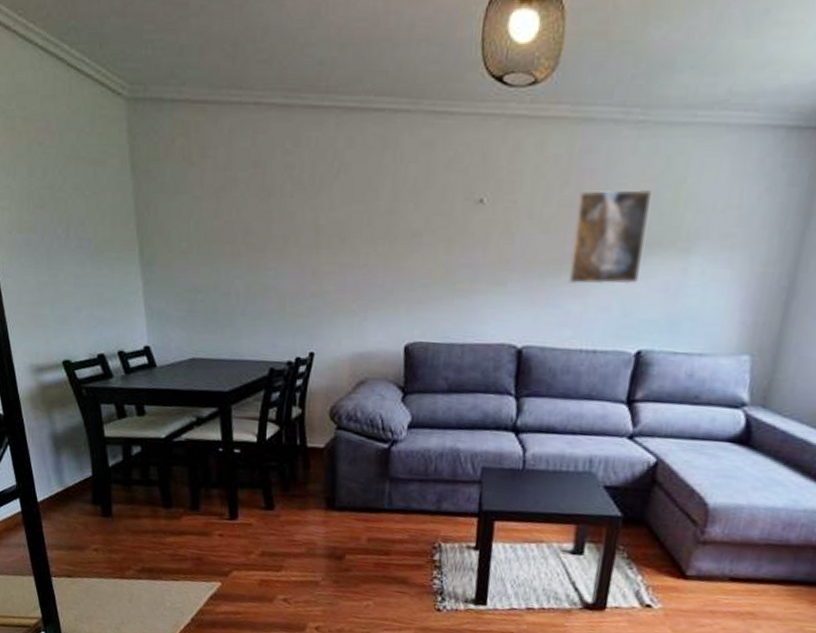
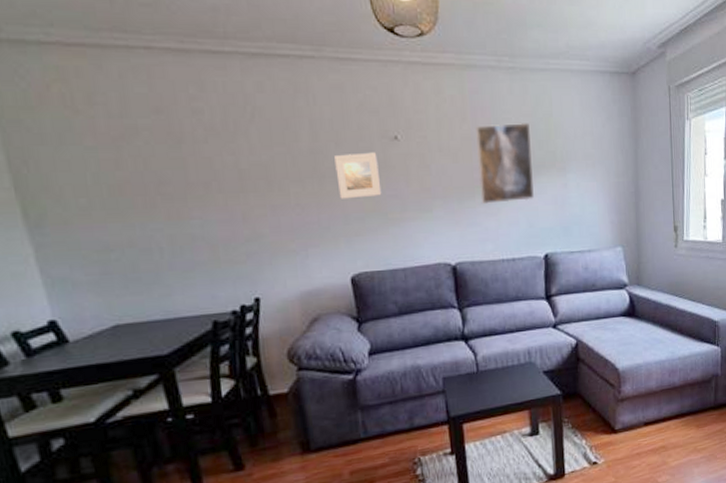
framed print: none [408,215,457,264] -> present [334,152,382,199]

